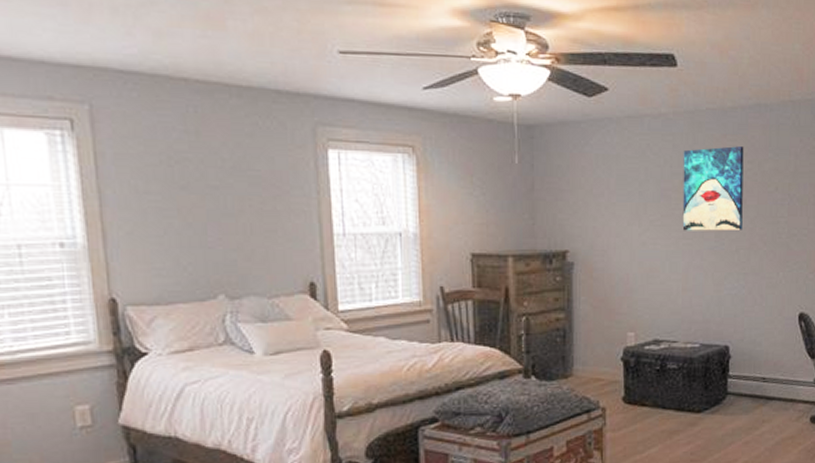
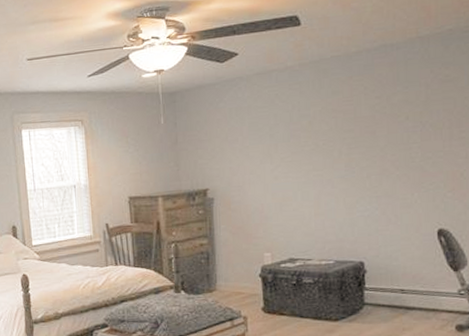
wall art: present [682,146,744,231] -> none [310,84,373,164]

